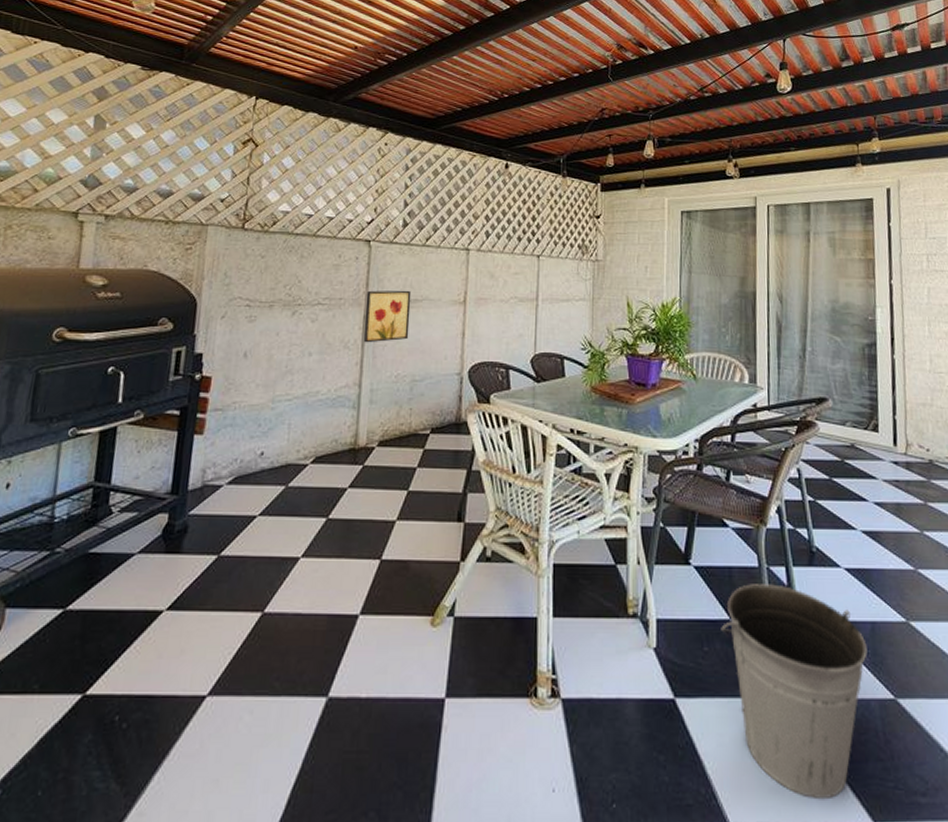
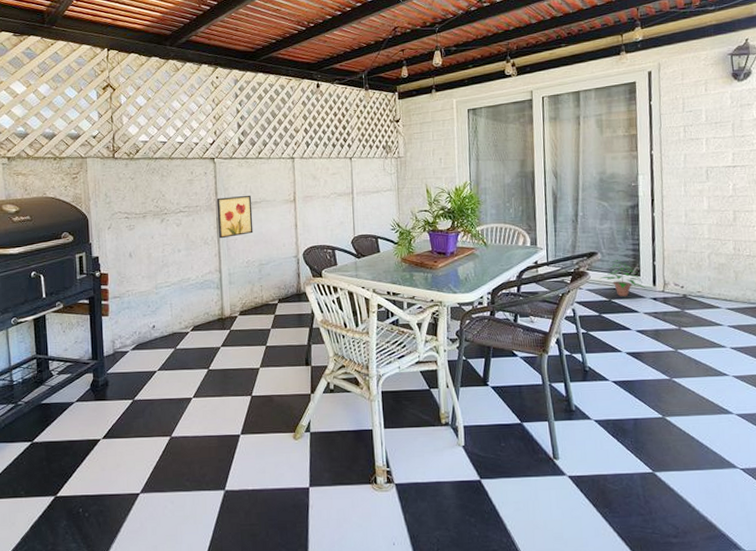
bucket: present [721,584,868,798] -> none [514,396,631,542]
potted plant: none [830,409,886,458] -> present [599,260,646,297]

